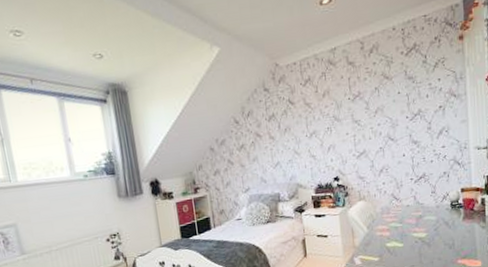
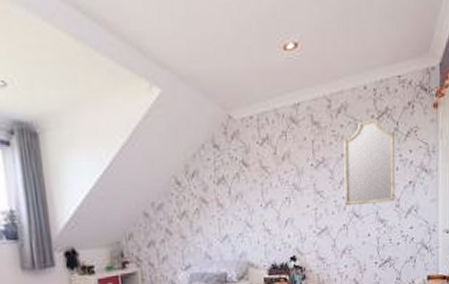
home mirror: none [377,55,427,132] -> present [344,119,396,206]

